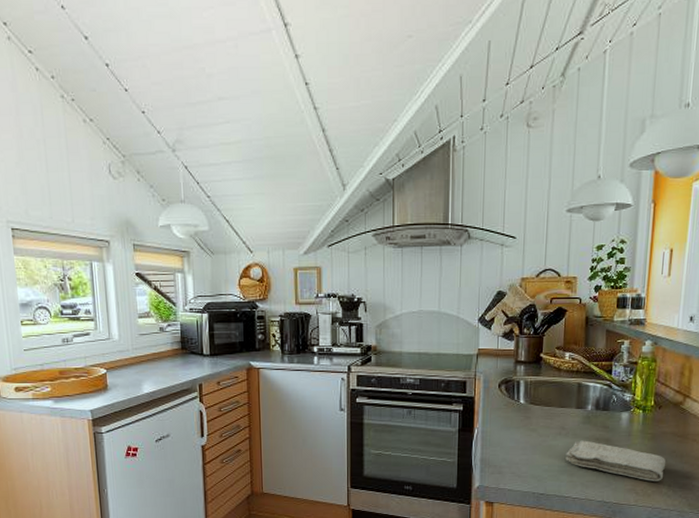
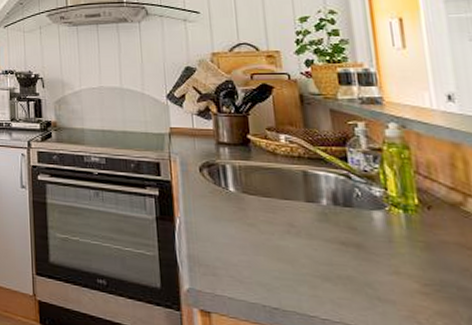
washcloth: present [565,440,666,481] -> none [301,242,458,310]

